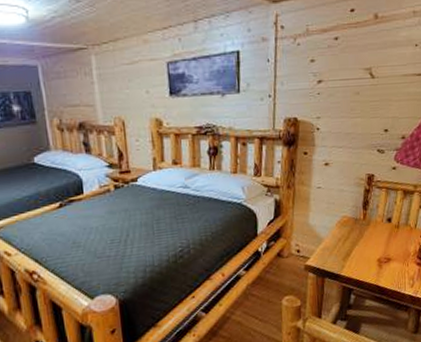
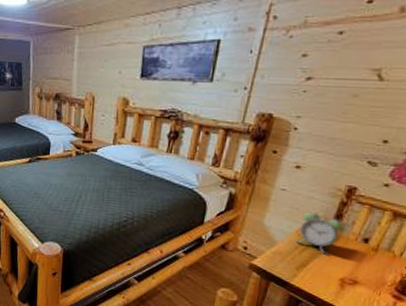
alarm clock: none [337,200,373,241] -> present [295,210,346,255]

